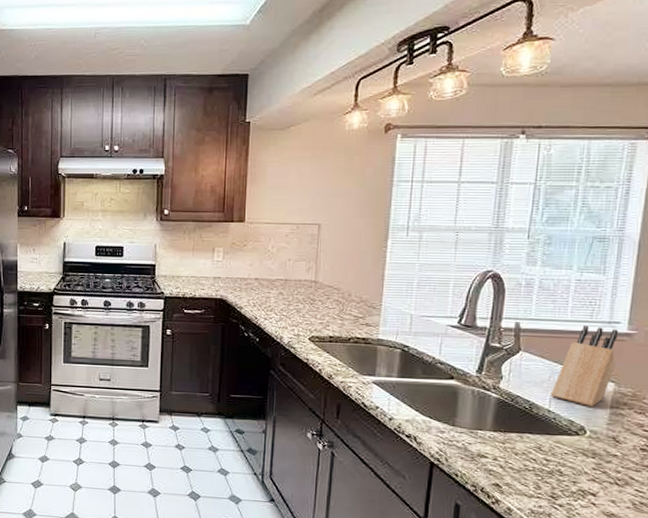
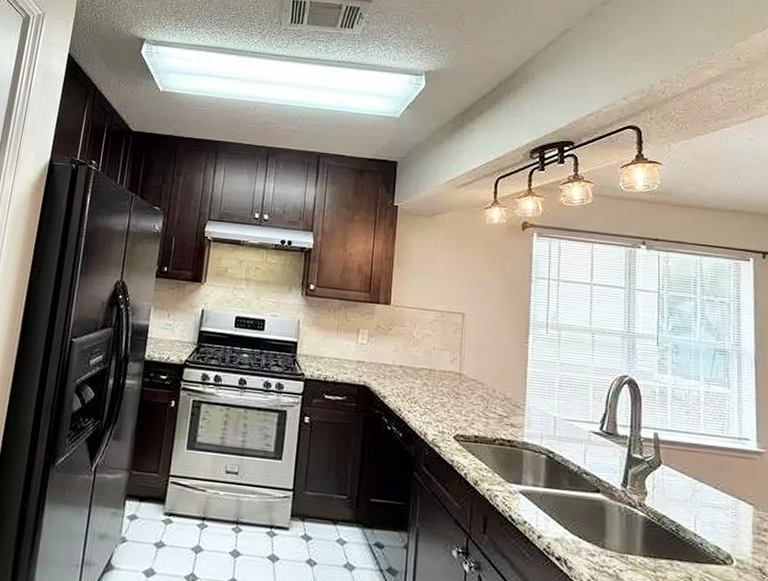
knife block: present [550,325,619,408] -> none [694,440,751,533]

